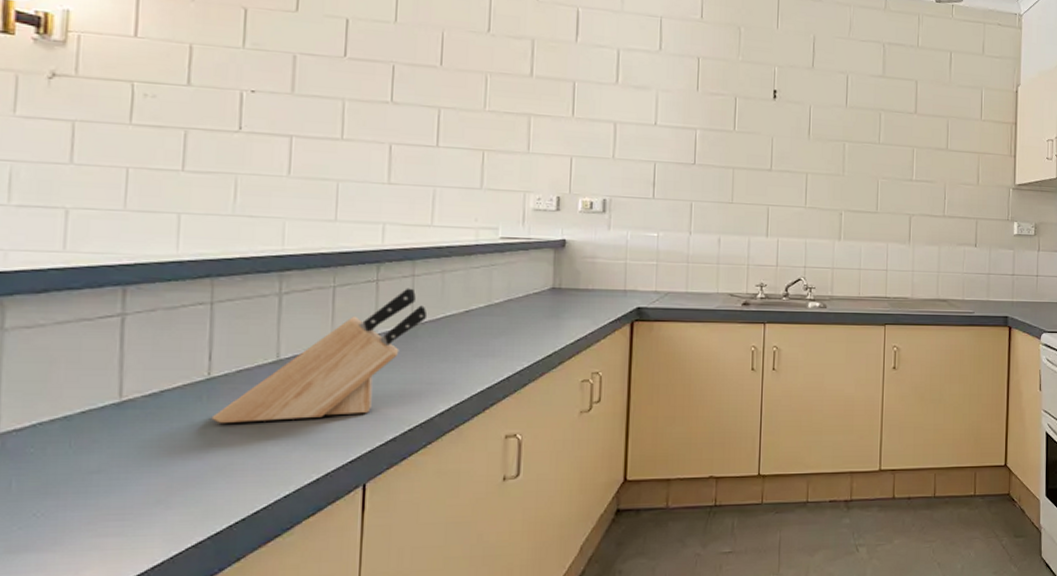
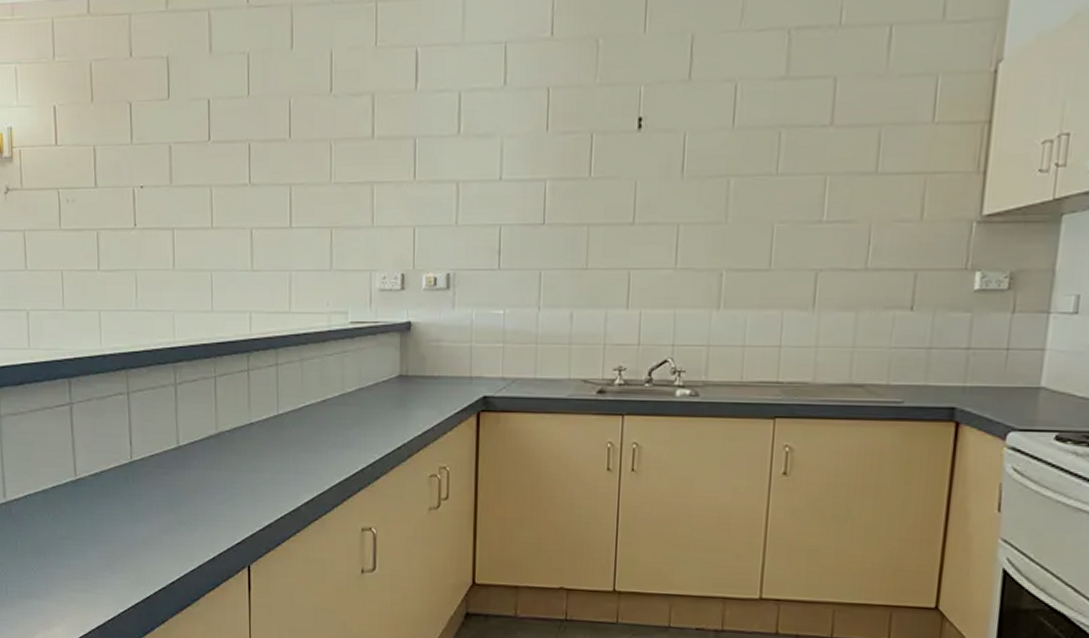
knife block: present [211,288,428,423] -> none [136,377,291,503]

